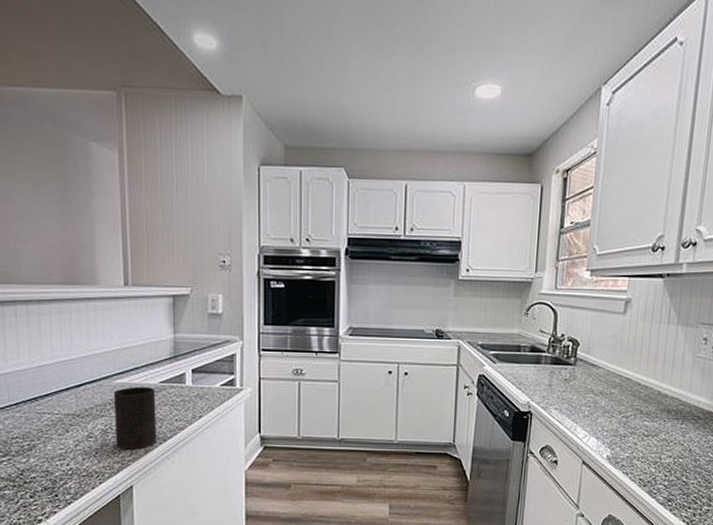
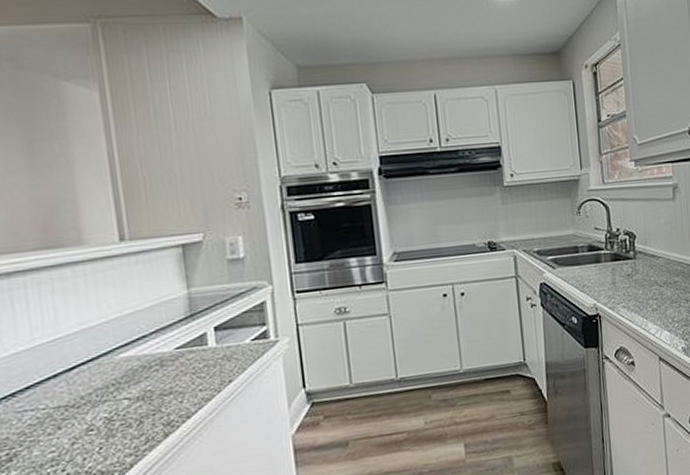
cup: present [114,387,157,450] -> none [117,356,179,438]

